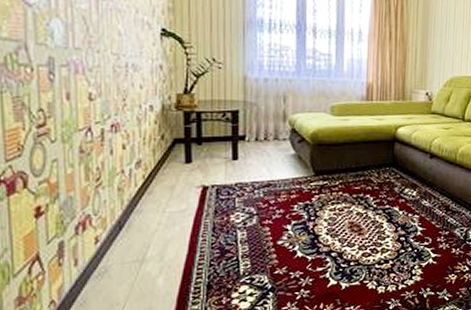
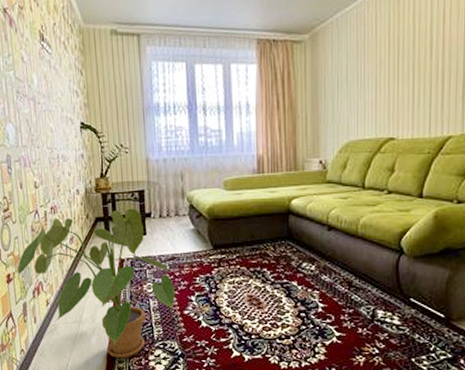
house plant: none [53,129,268,300] -> present [17,208,175,358]

